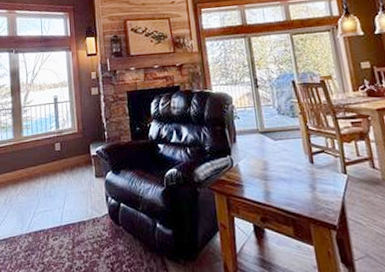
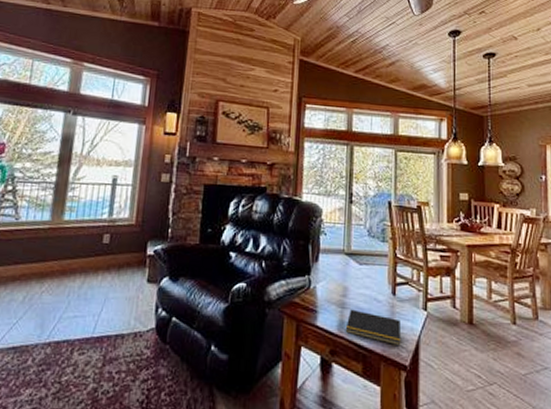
notepad: none [271,180,327,209] -> present [345,309,401,346]

